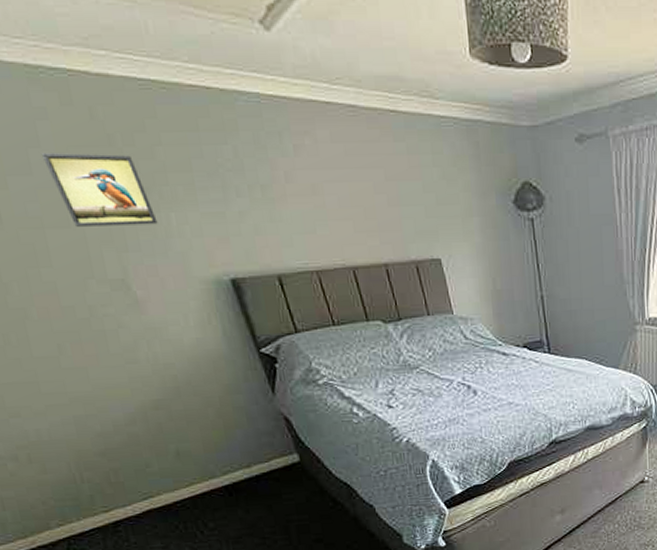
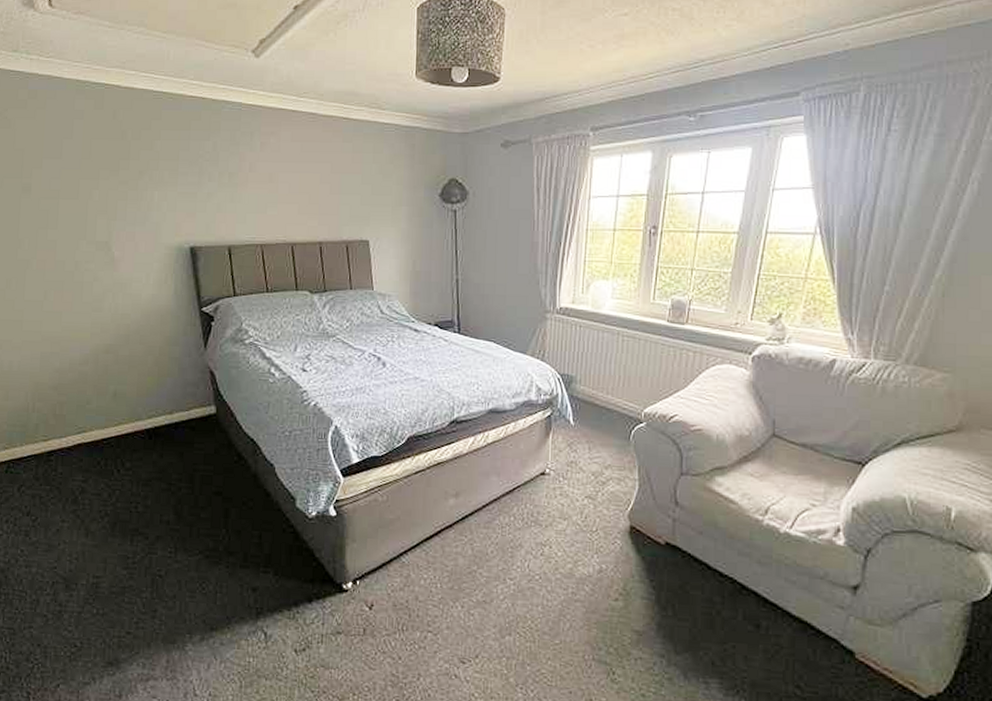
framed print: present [41,152,158,227] -> none [71,142,144,200]

